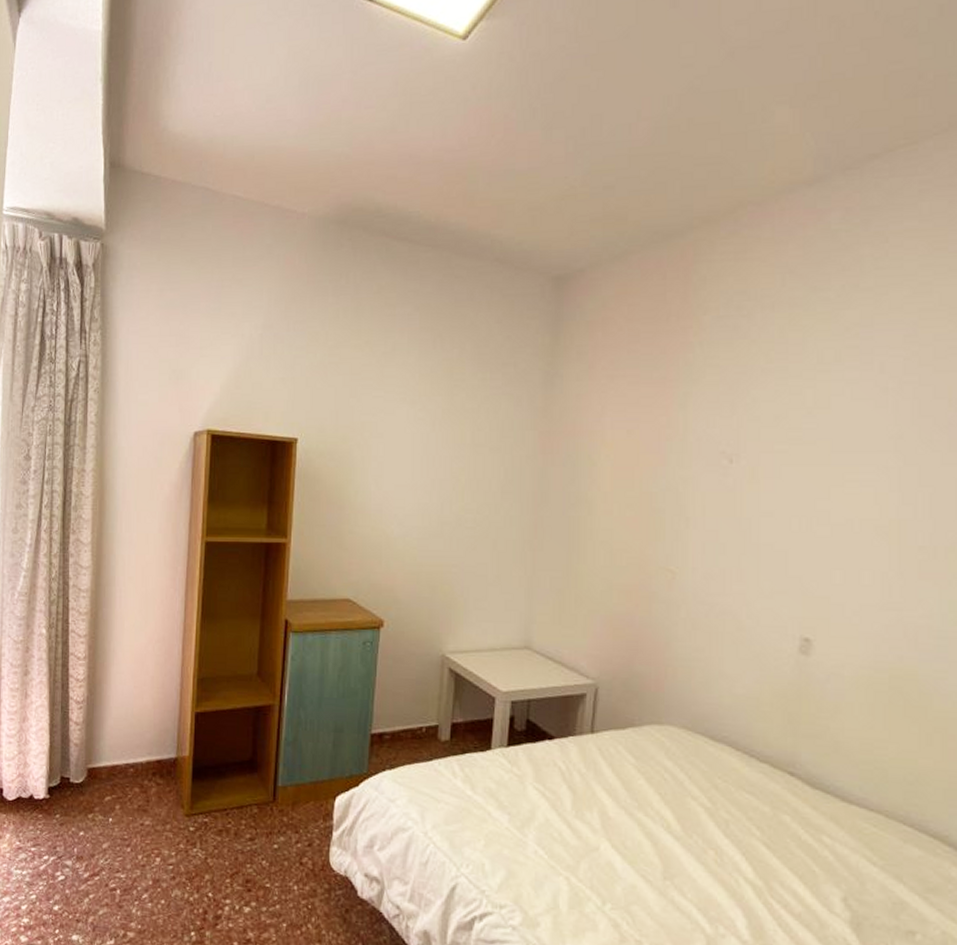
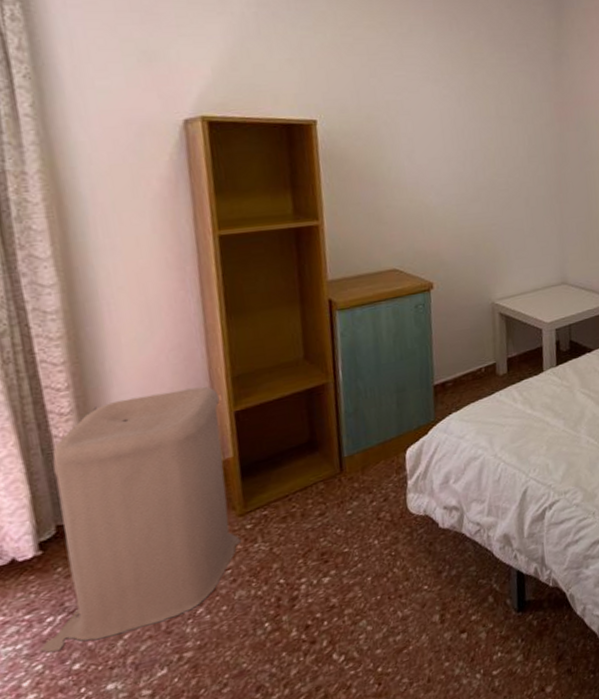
laundry basket: none [36,678,186,894] -> present [40,386,241,653]

